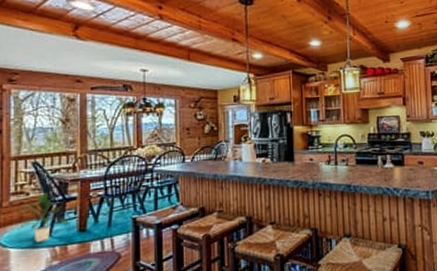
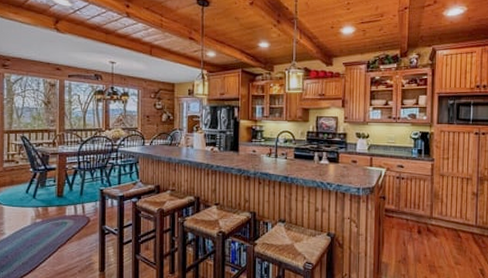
indoor plant: present [18,191,70,242] -> none [10,161,51,202]

